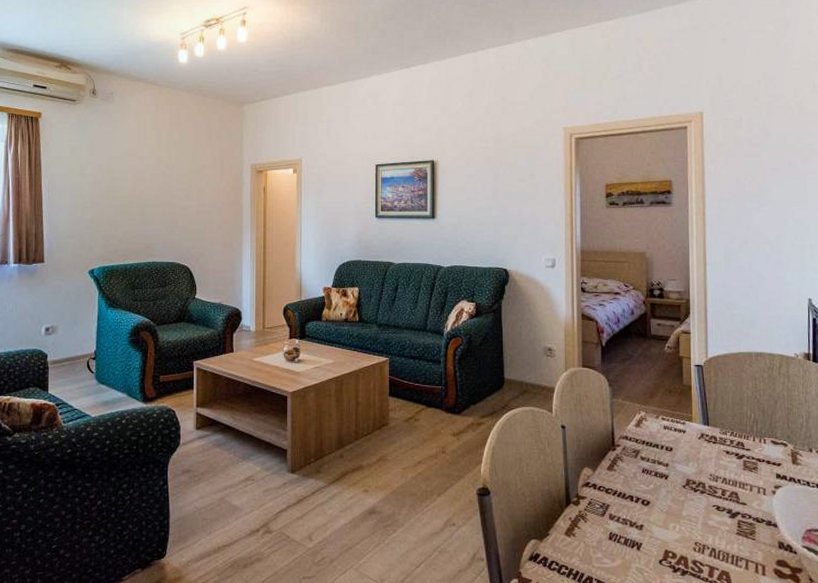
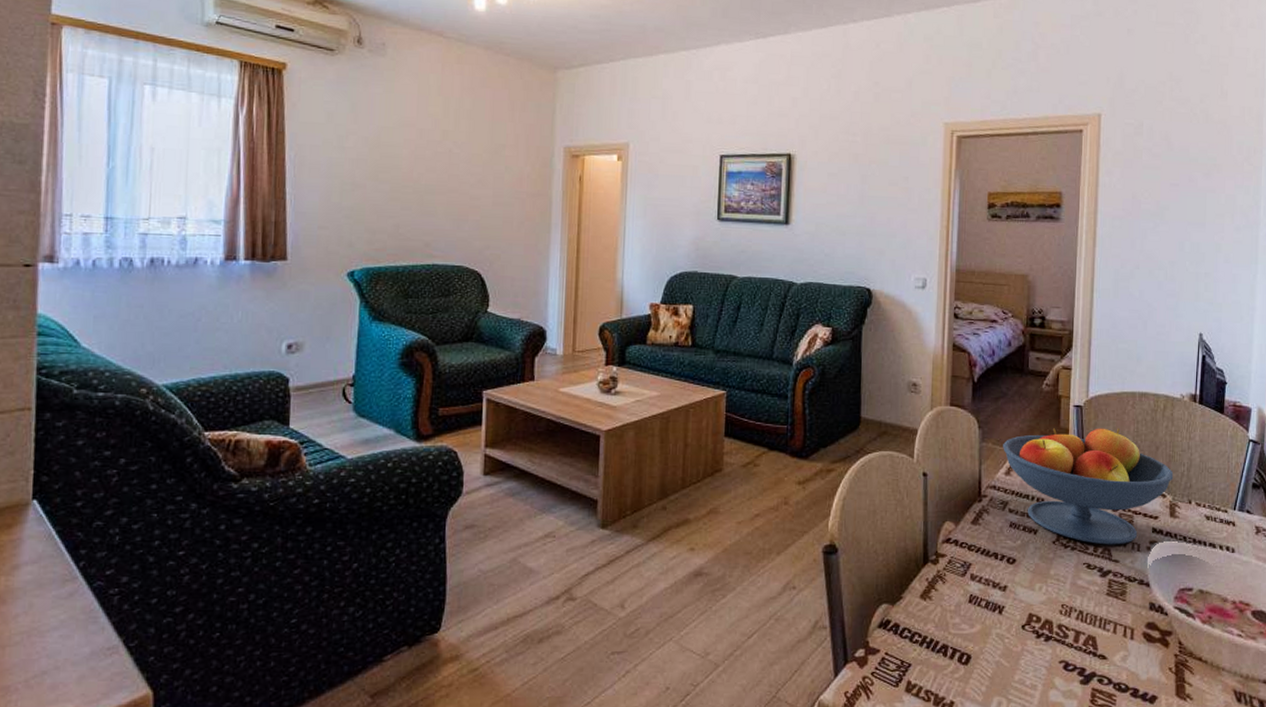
fruit bowl: none [632,384,793,489] -> present [1003,428,1174,545]

